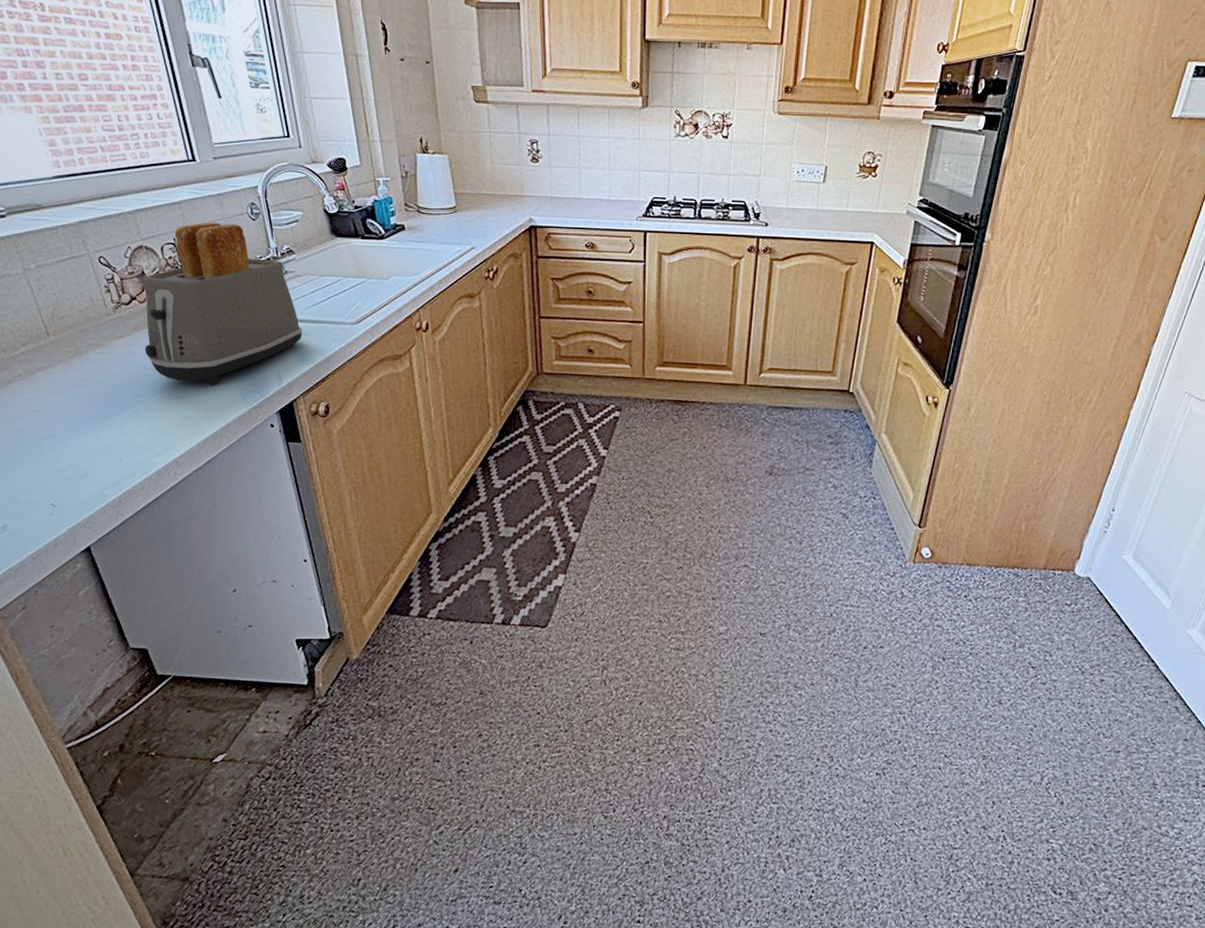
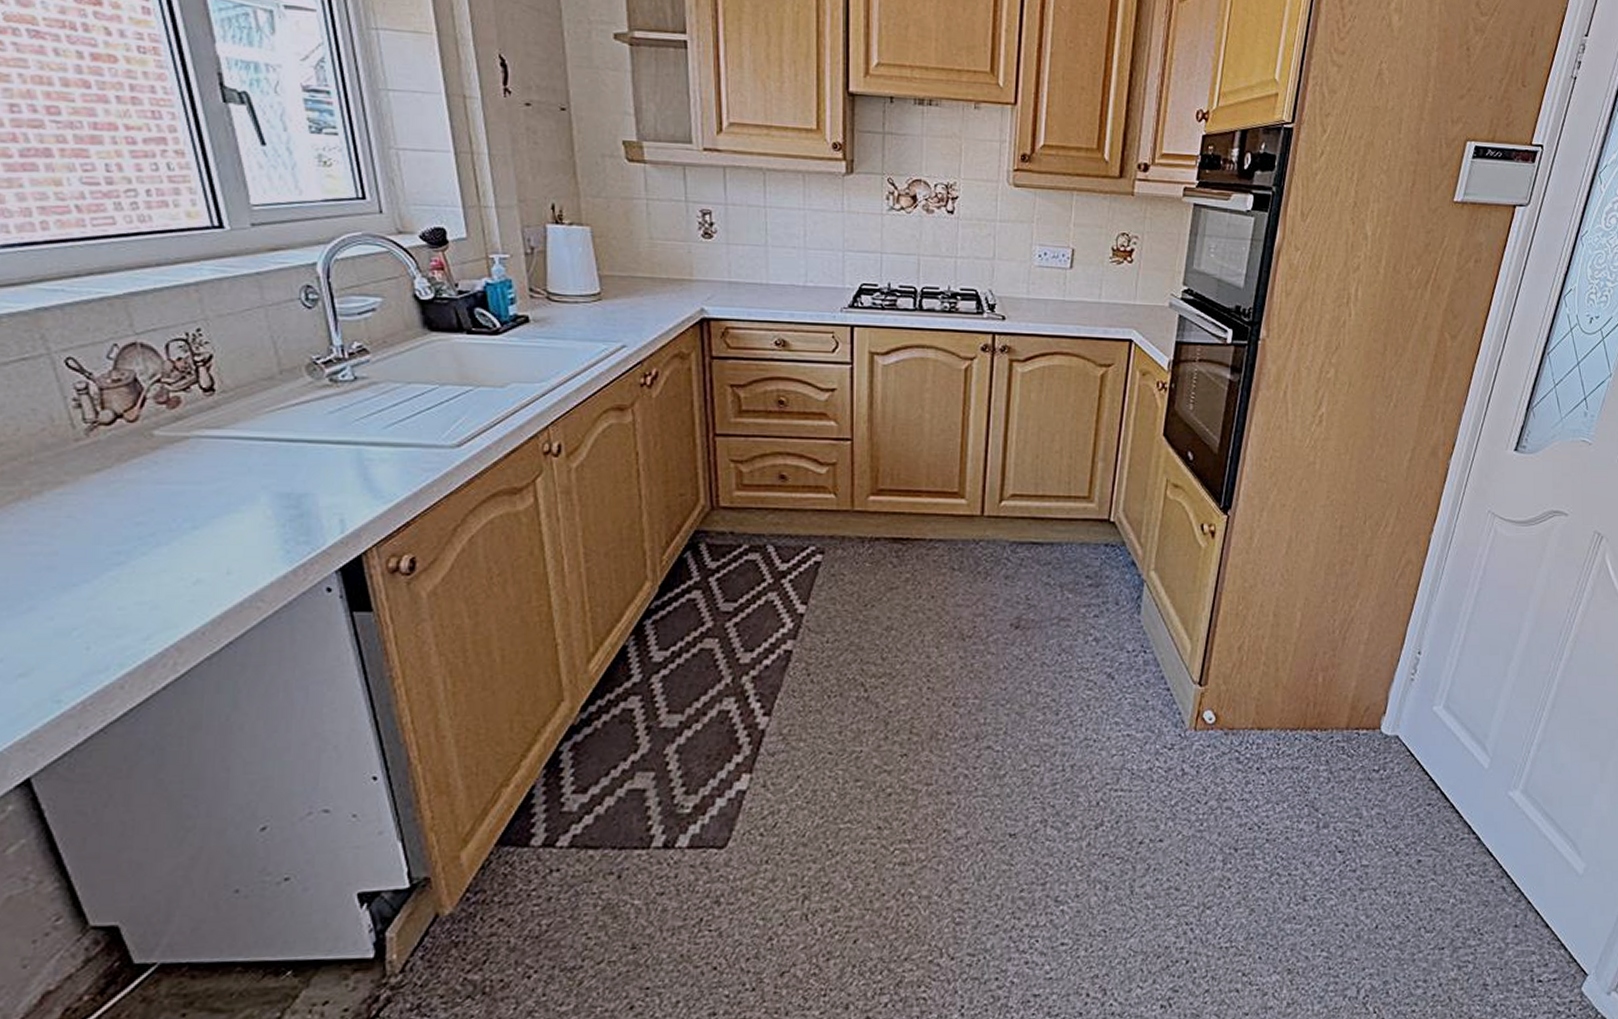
toaster: present [142,222,303,385] -> none [133,310,379,536]

